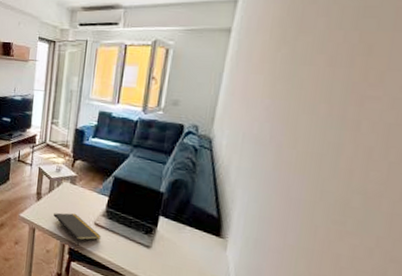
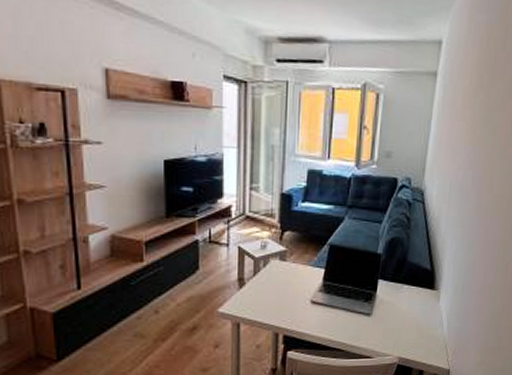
notepad: present [54,213,101,246] -> none [262,294,319,332]

